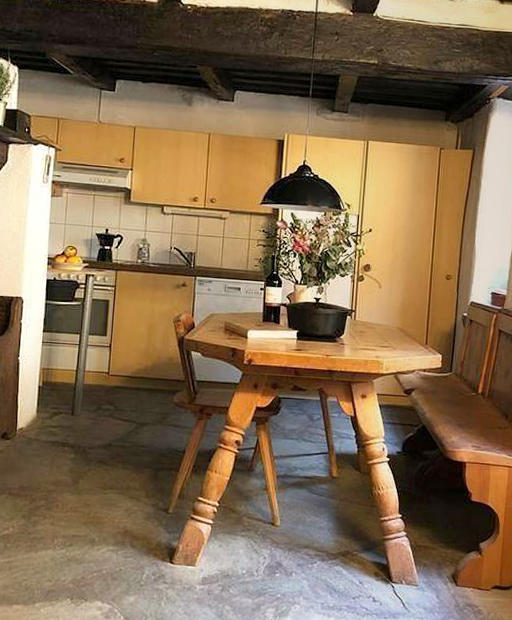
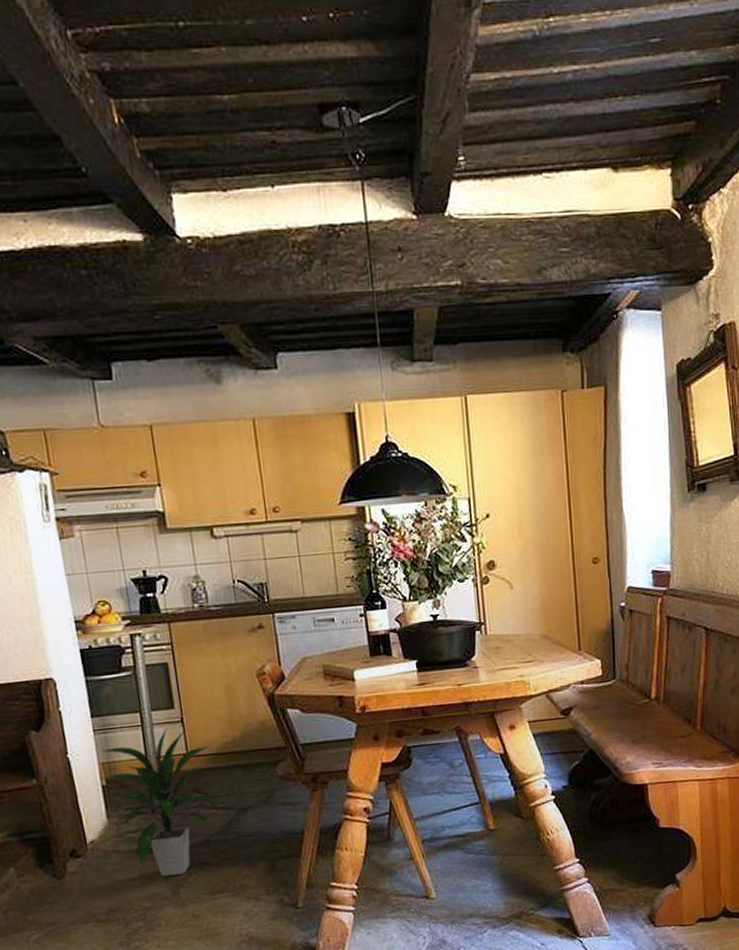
indoor plant: none [38,350,127,468] -> present [99,728,225,877]

